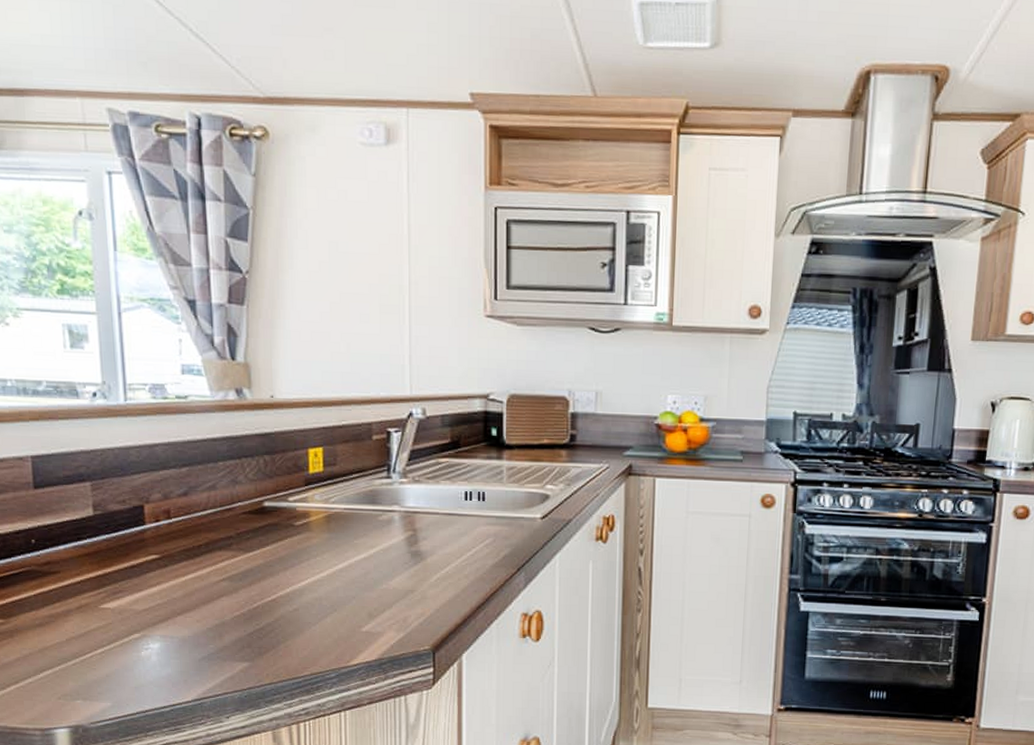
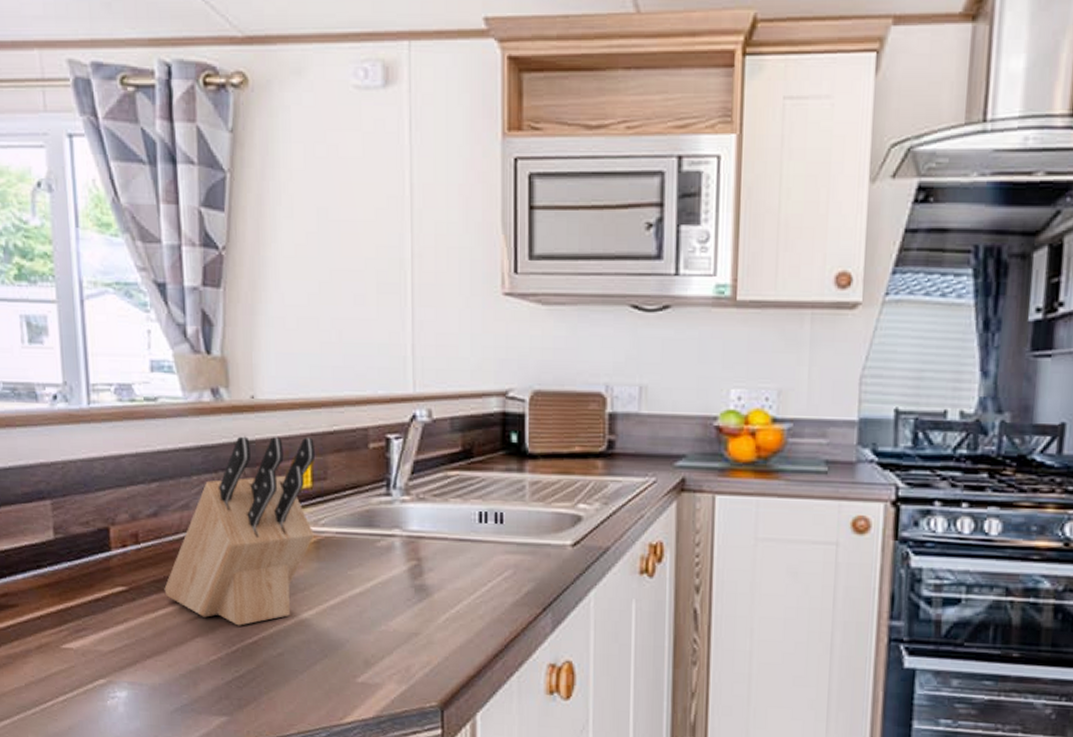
knife block: none [193,429,327,587] -> present [164,436,316,626]

